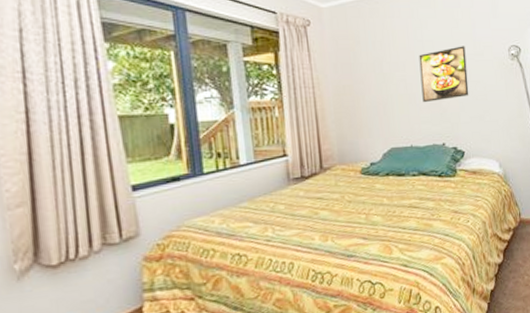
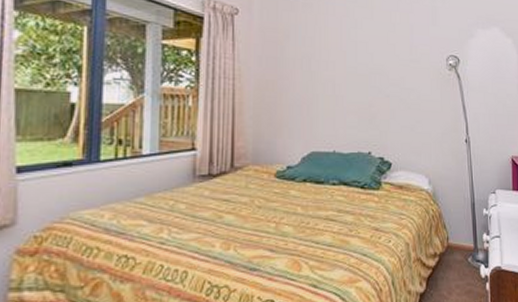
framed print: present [419,46,469,103] -> none [351,50,401,107]

